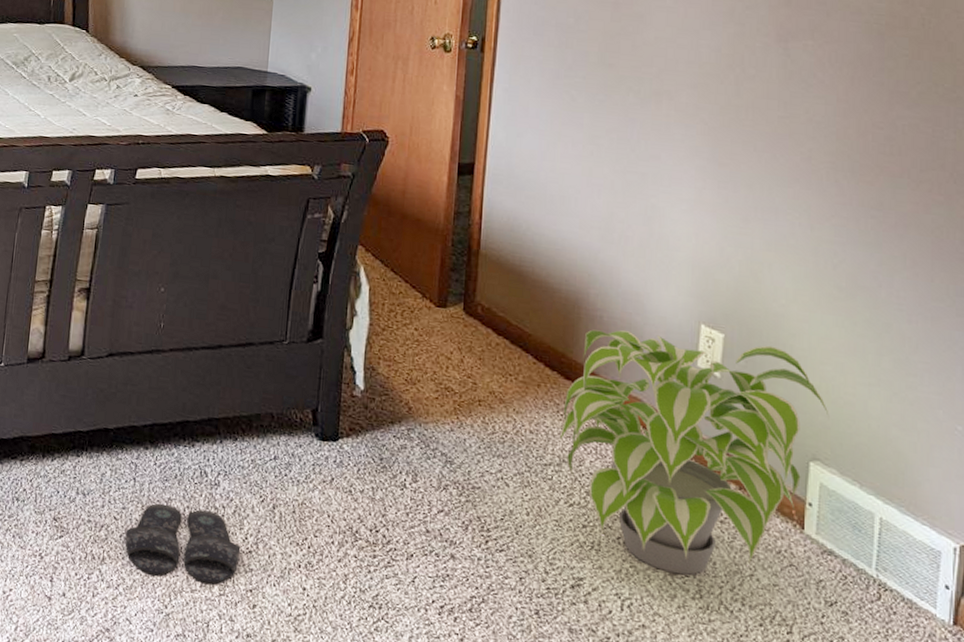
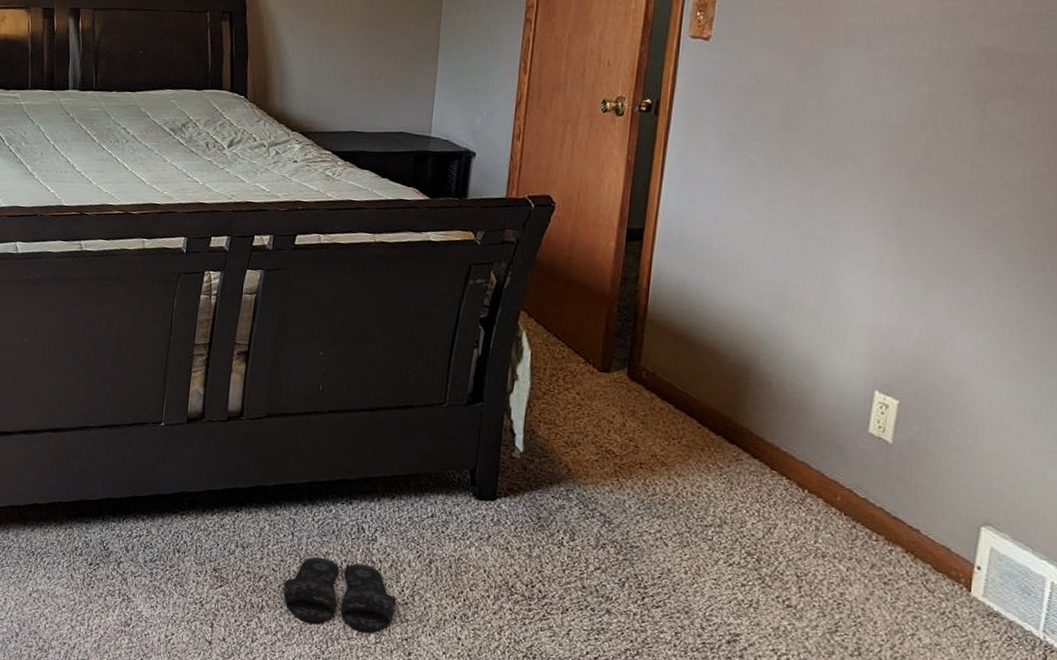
plant: present [559,329,828,575] -> none [721,395,1004,633]

